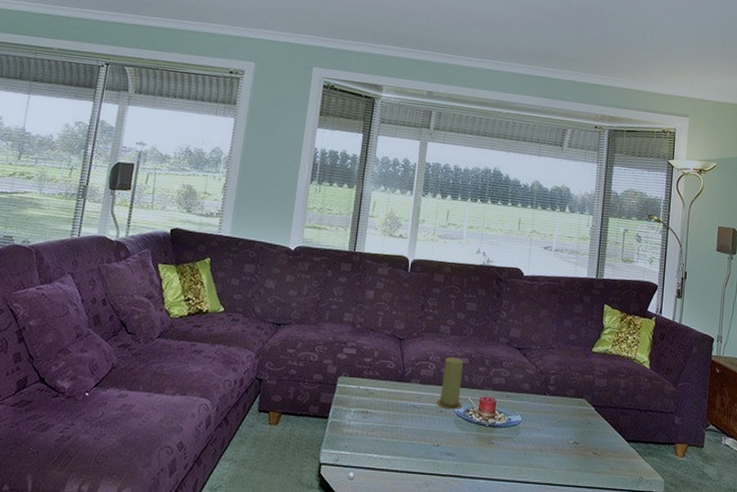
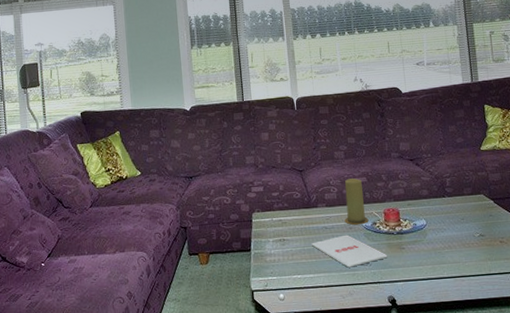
magazine: none [396,417,475,455] -> present [312,234,388,268]

